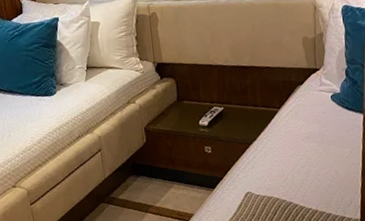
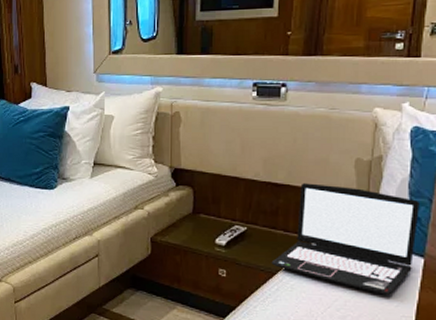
laptop: none [246,62,356,149] -> present [271,183,420,295]

